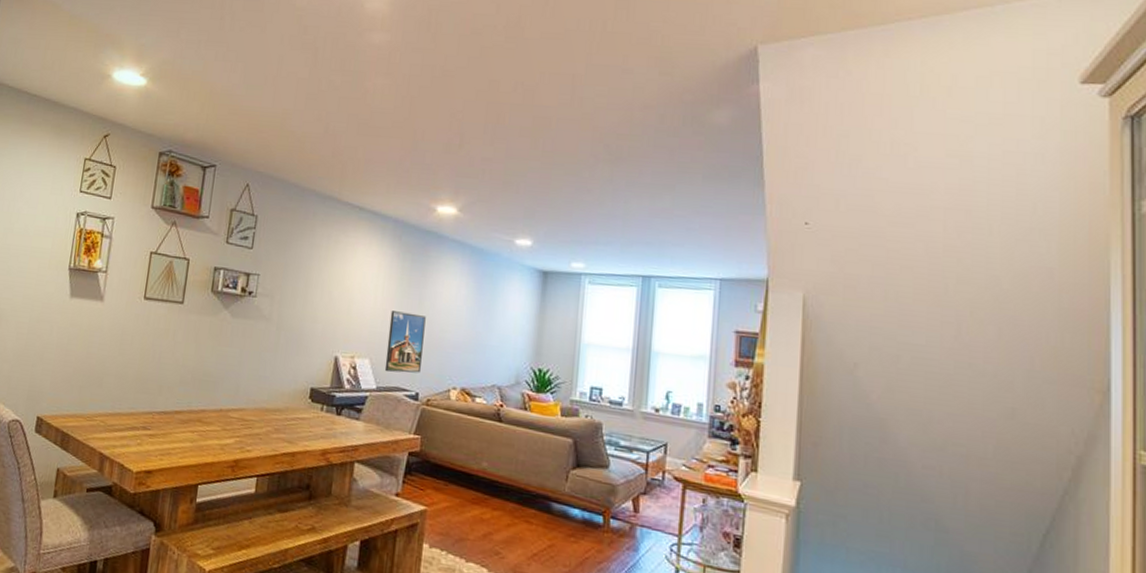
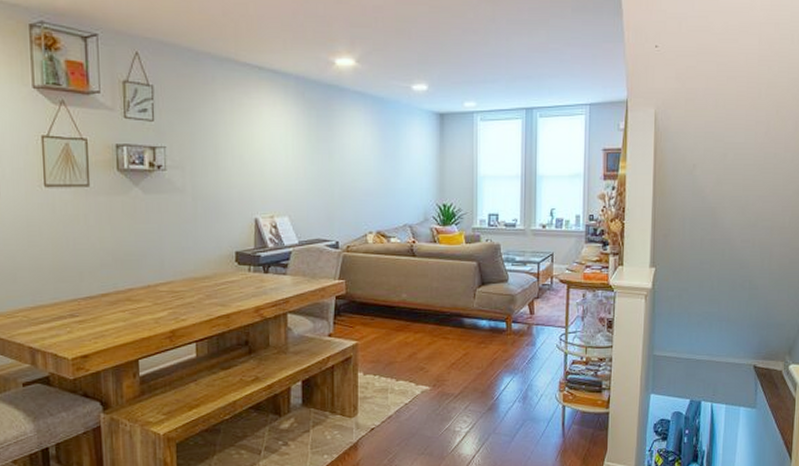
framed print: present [384,311,426,373] -> none [303,167,337,227]

